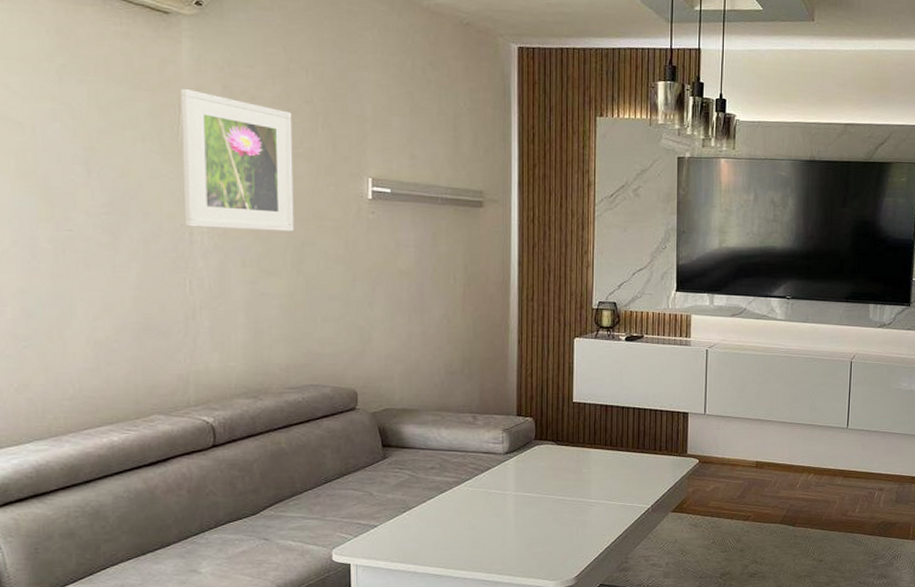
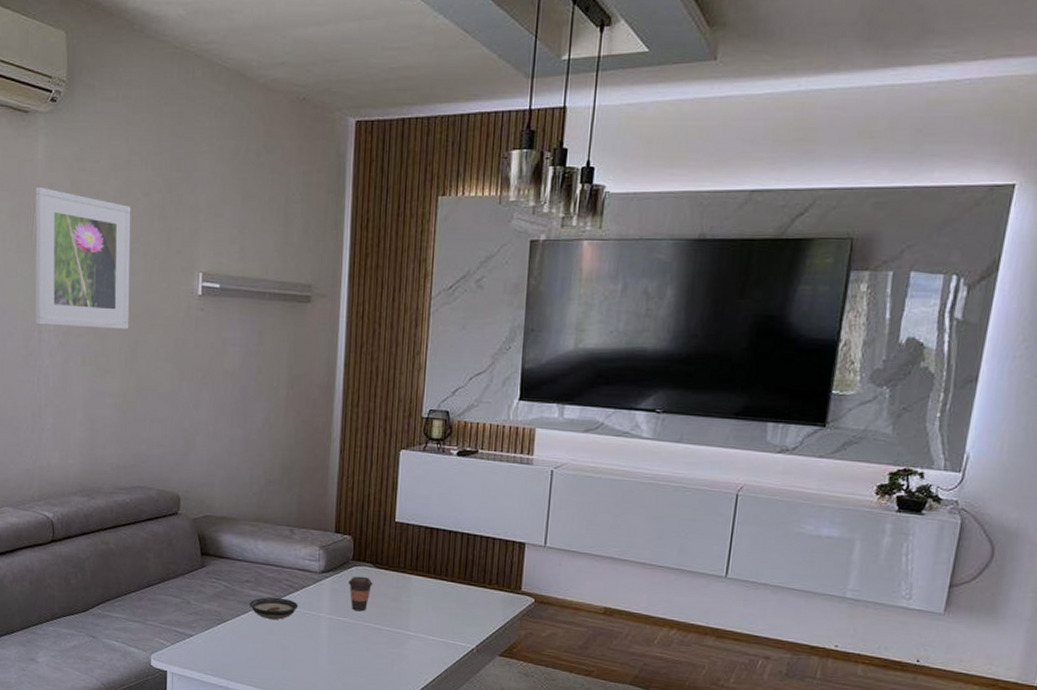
saucer: none [434,480,484,502] -> present [249,597,298,620]
coffee cup: none [531,453,555,486] -> present [348,576,373,612]

